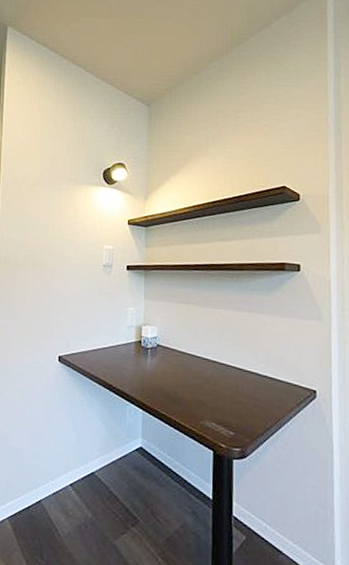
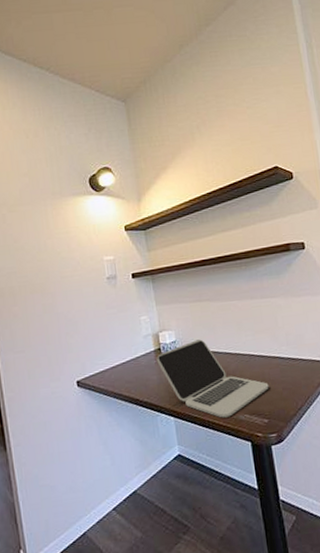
laptop: none [136,340,241,422] -> present [156,339,269,418]

